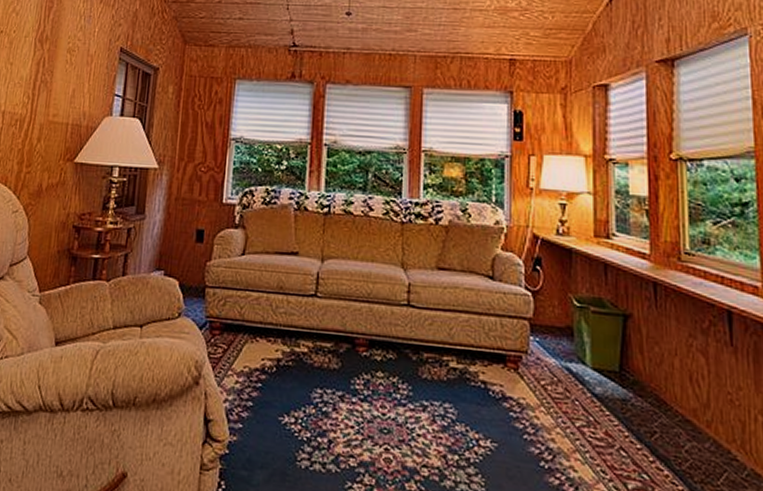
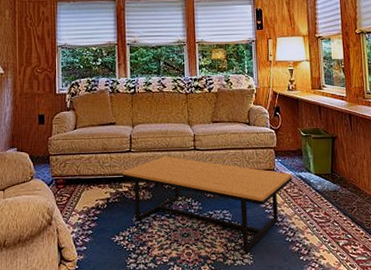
coffee table: none [301,308,556,474] -> present [122,156,293,253]

